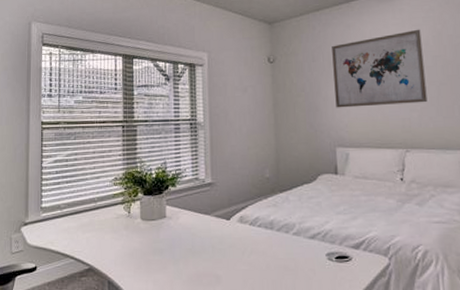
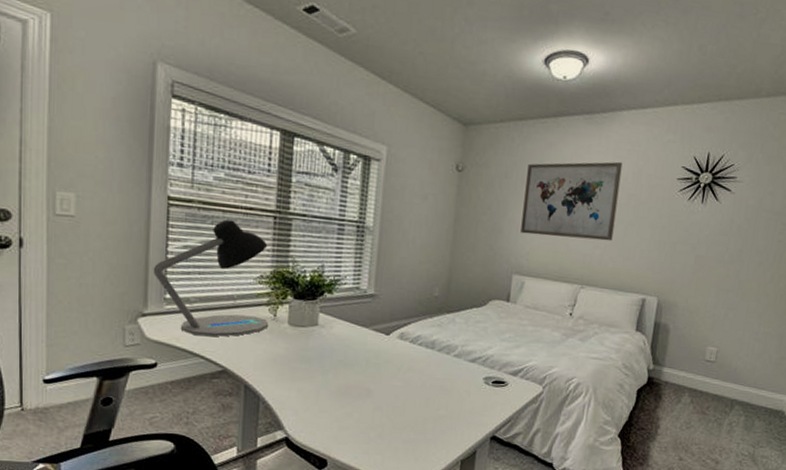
desk lamp: none [32,134,125,237] -> present [153,219,269,337]

